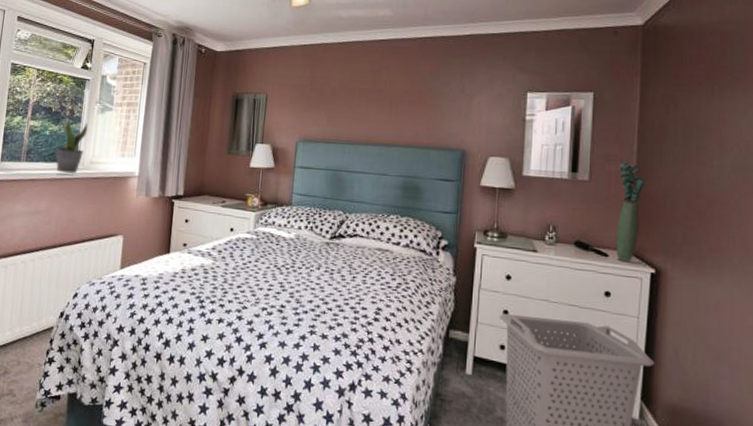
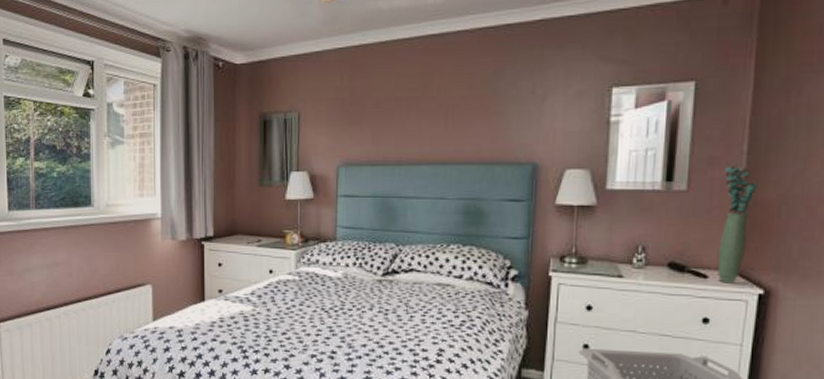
potted plant: present [55,118,89,175] -> none [67,156,99,220]

